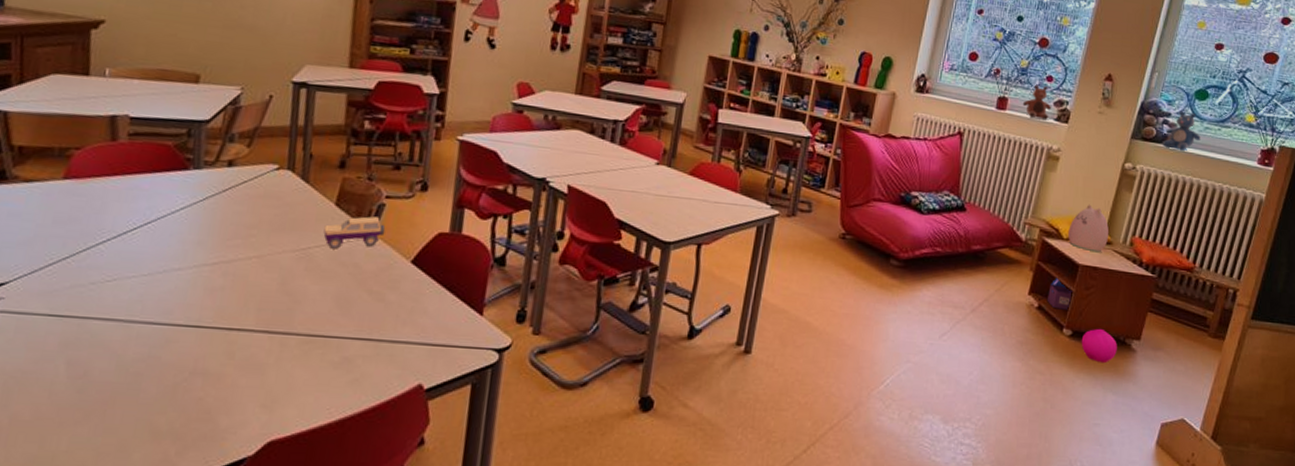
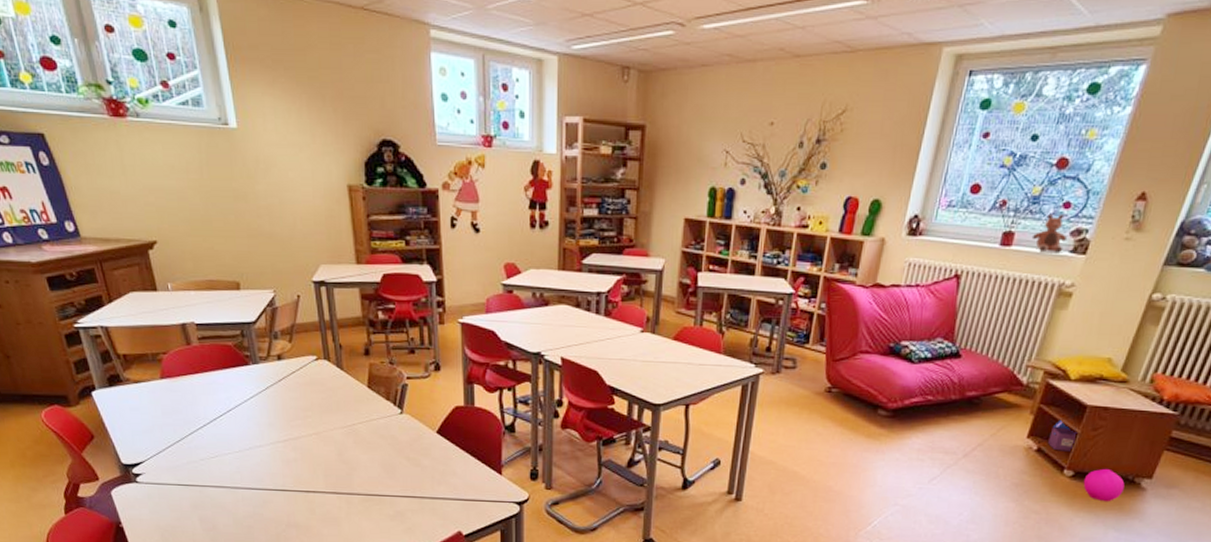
toy car: present [323,216,386,249] -> none [362,395,412,425]
plush toy: present [1068,204,1109,253] -> none [1076,341,1126,392]

